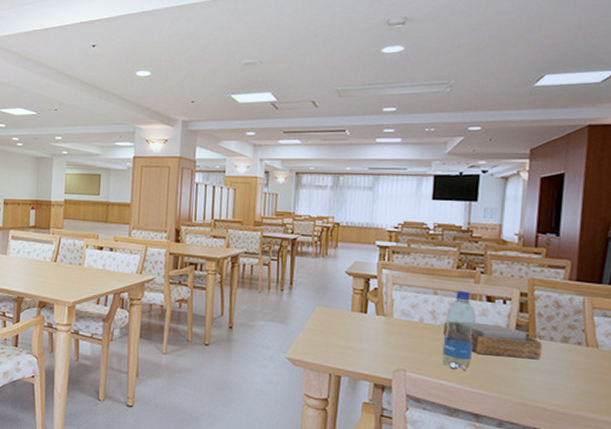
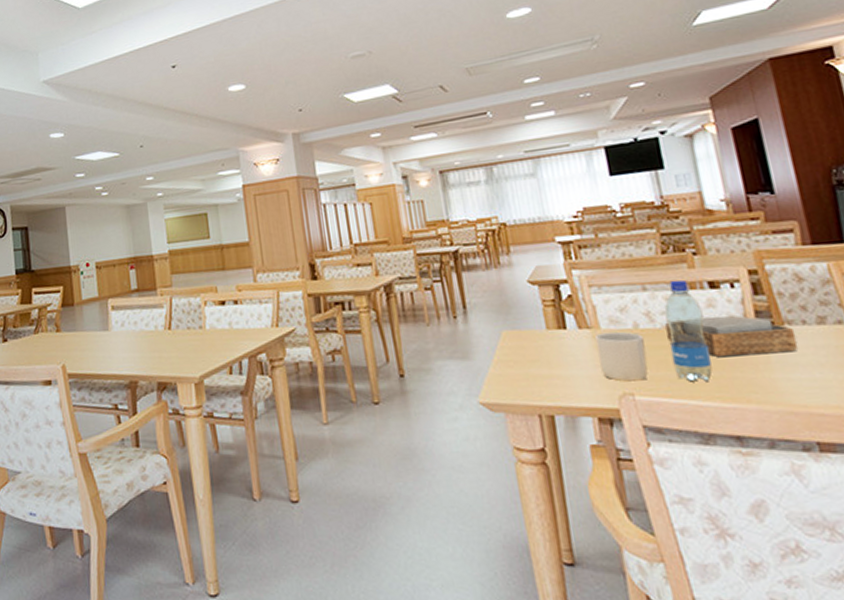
mug: none [386,320,424,362] -> present [594,331,648,382]

